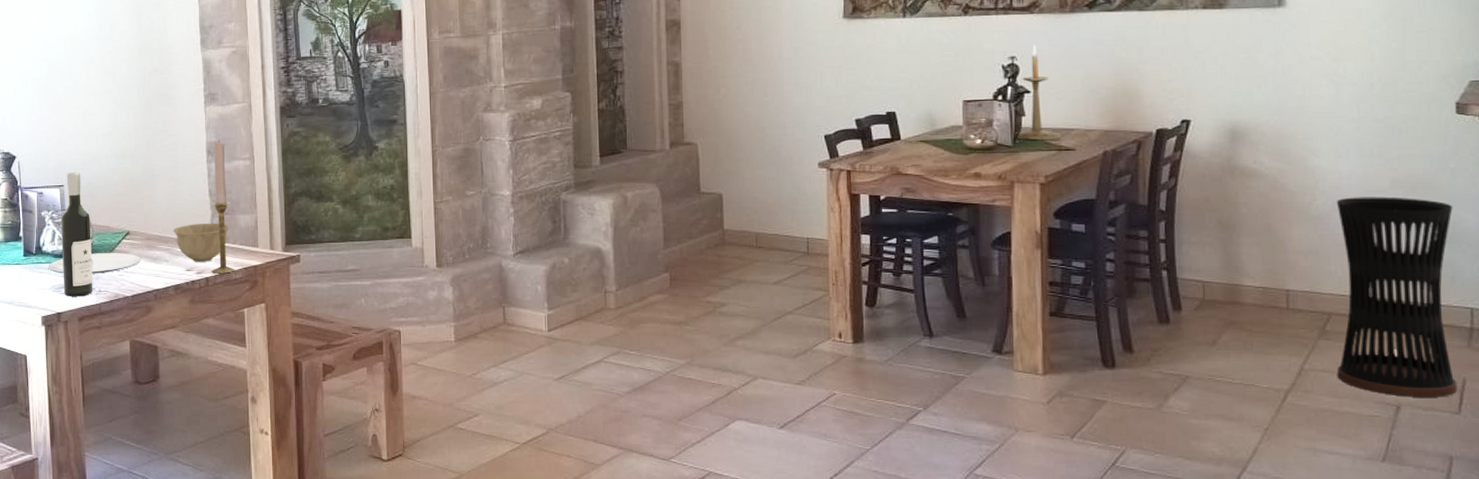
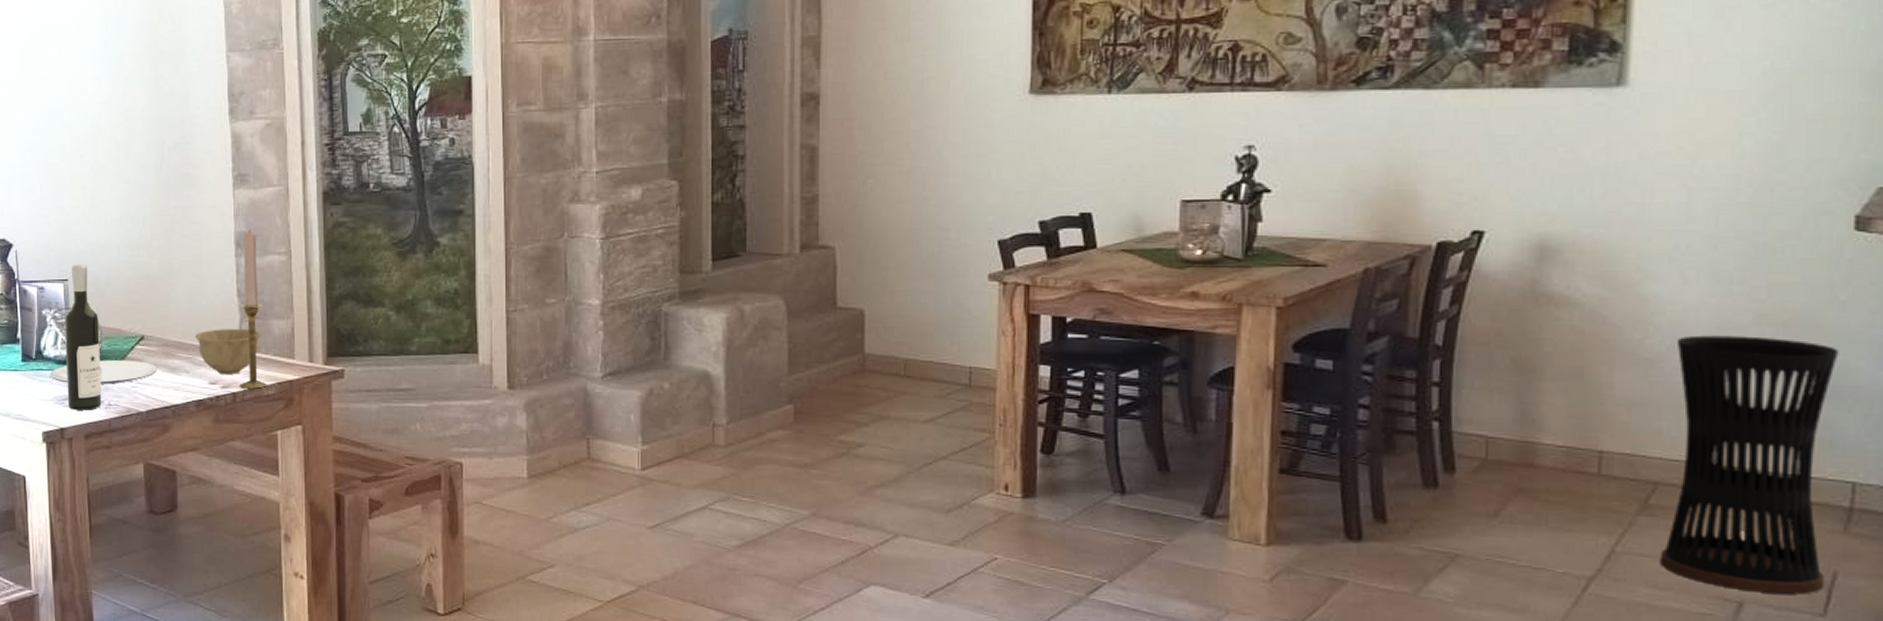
candlestick: present [1016,45,1062,141] -> none [1249,131,1309,253]

